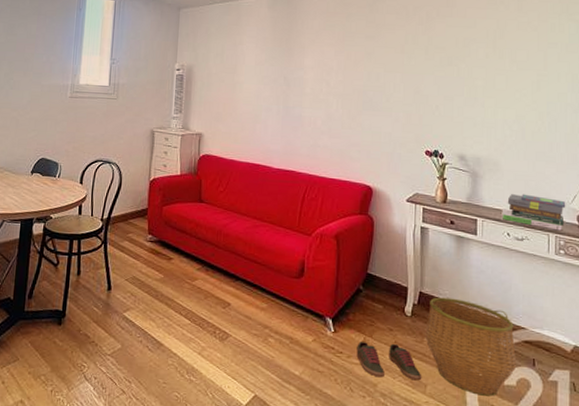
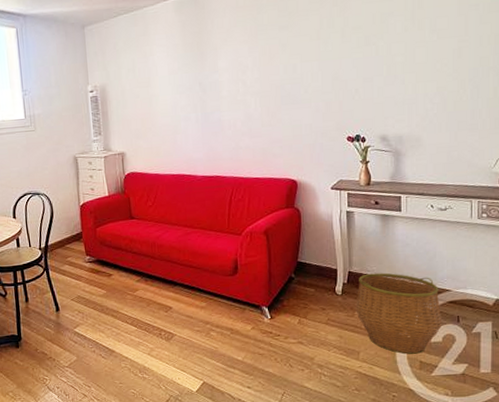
shoe: present [356,342,422,381] -> none [293,321,355,352]
books: present [501,194,566,231] -> none [425,165,489,196]

